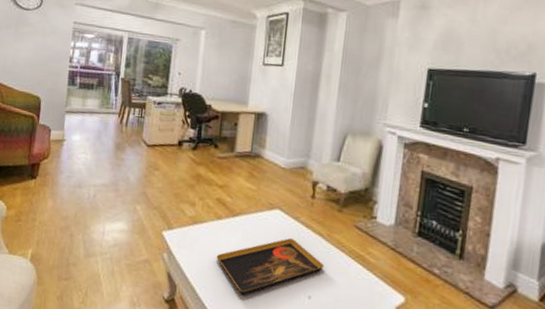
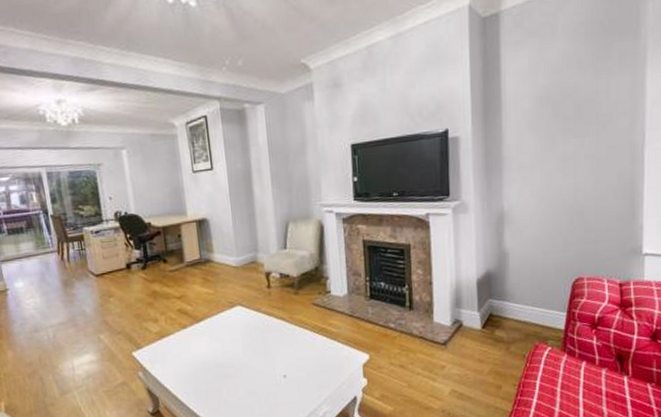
decorative tray: present [216,238,325,296] -> none [189,329,293,391]

